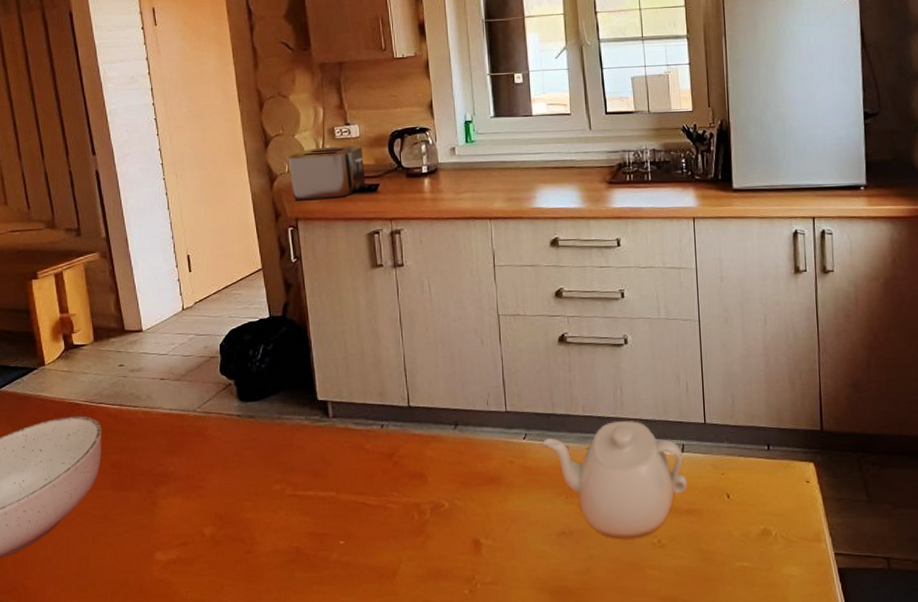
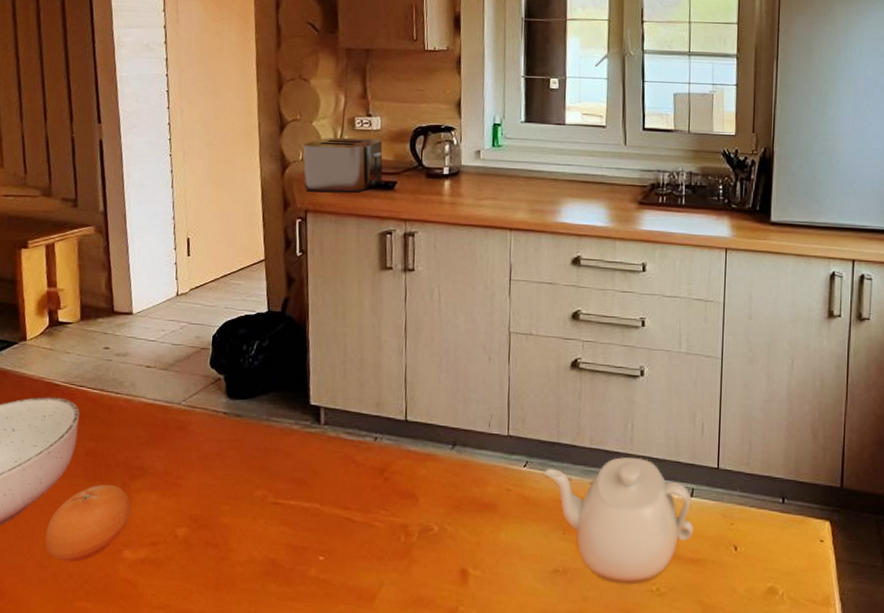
fruit: none [80,492,159,568] -> present [45,484,132,562]

